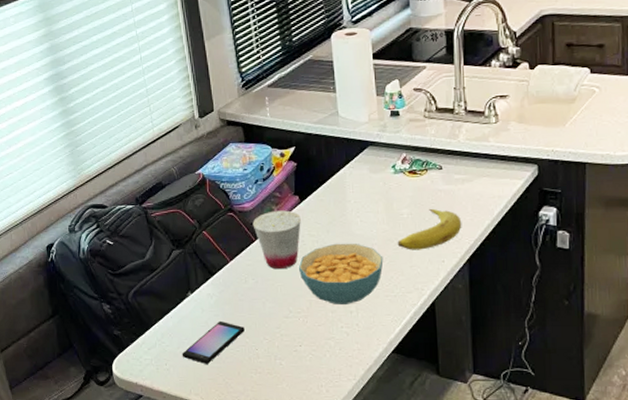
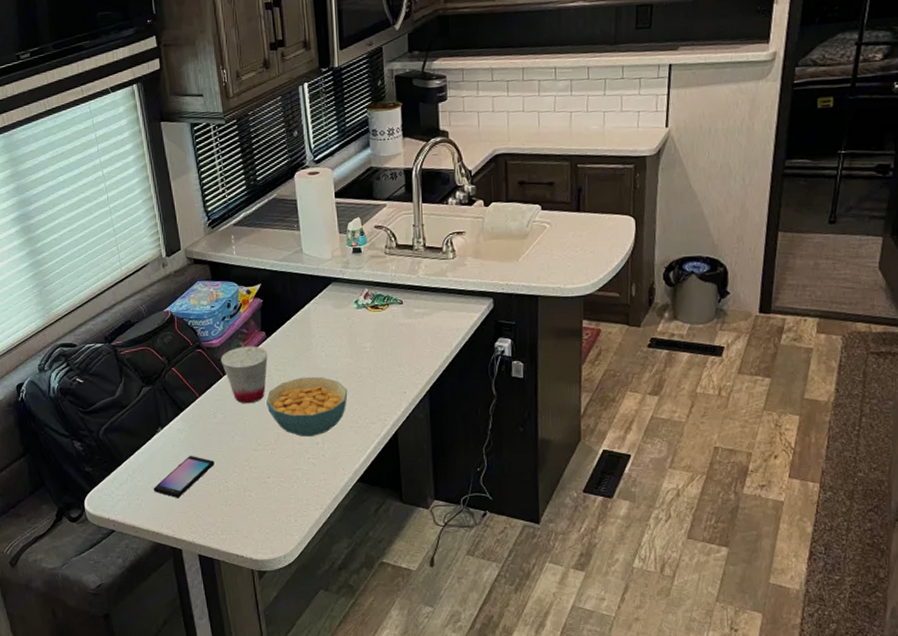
fruit: present [397,208,462,250] -> none [361,341,422,383]

